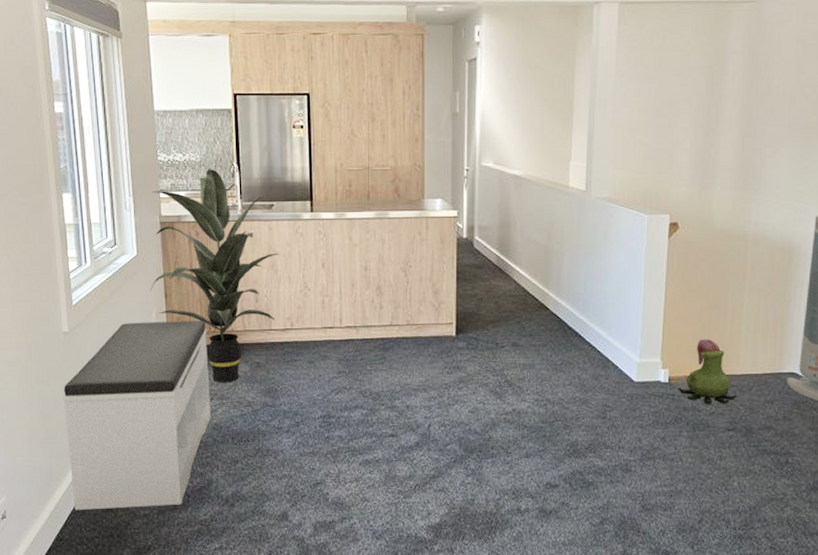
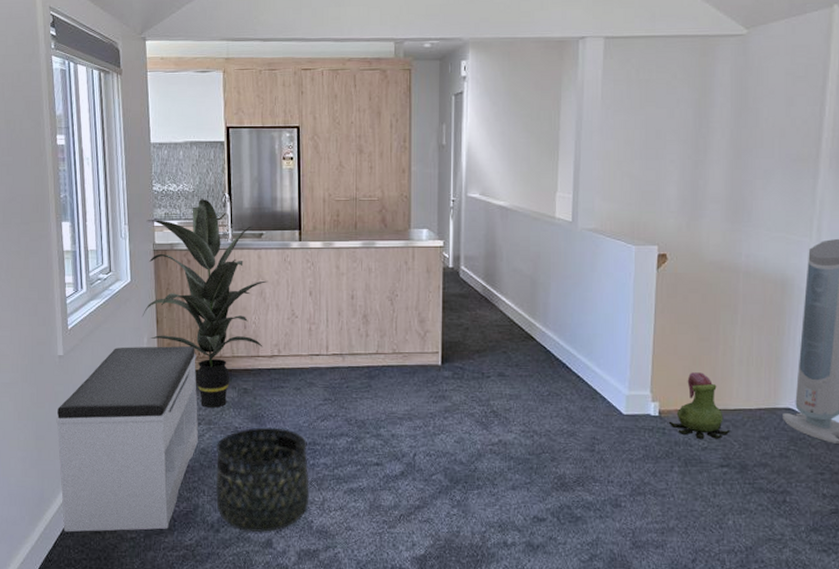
basket: none [230,401,325,505] -> present [216,427,309,532]

